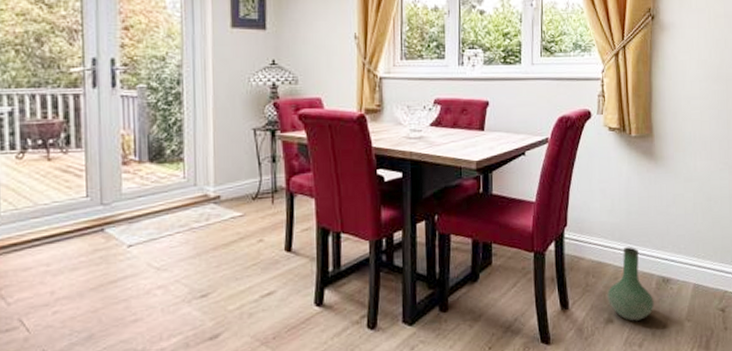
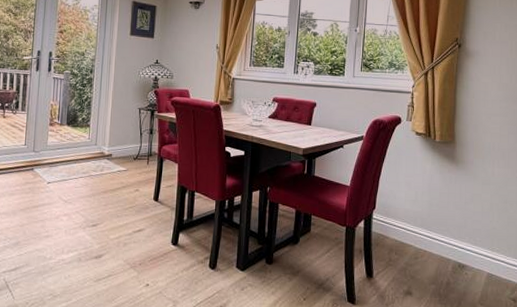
vase: present [607,247,654,321] -> none [407,233,449,297]

